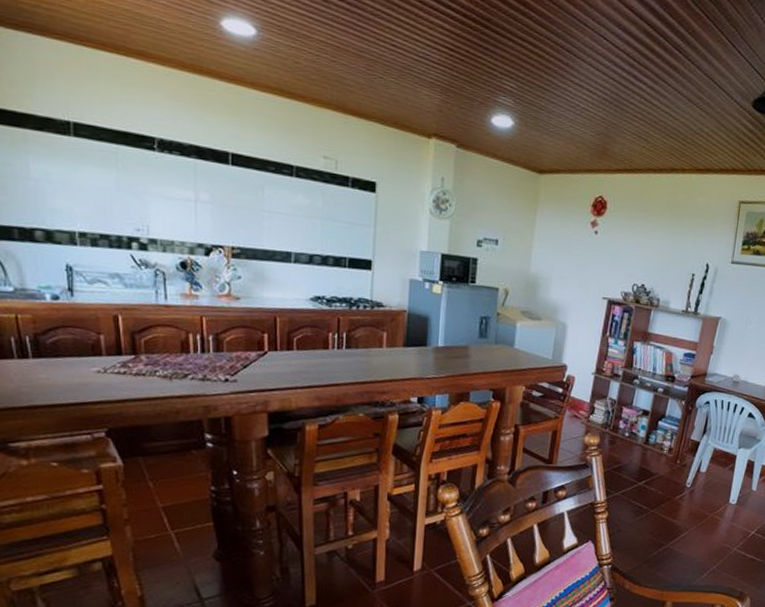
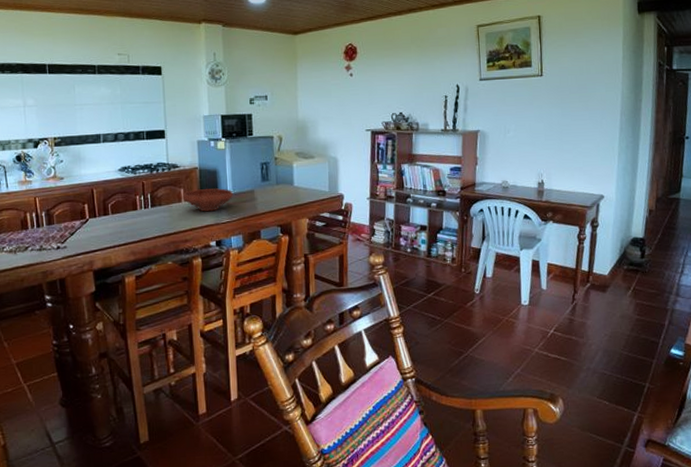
bowl: none [384,335,445,364] -> present [182,188,234,212]

